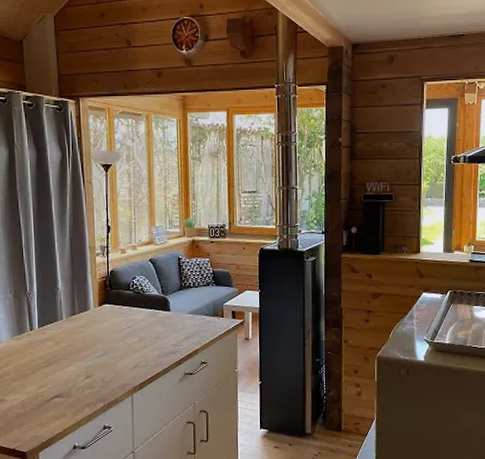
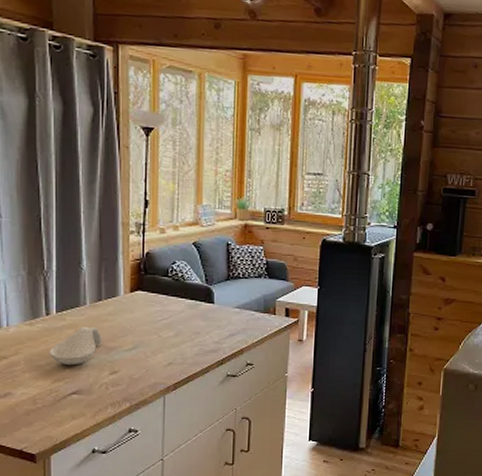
spoon rest: none [34,338,77,373] -> present [49,327,102,366]

